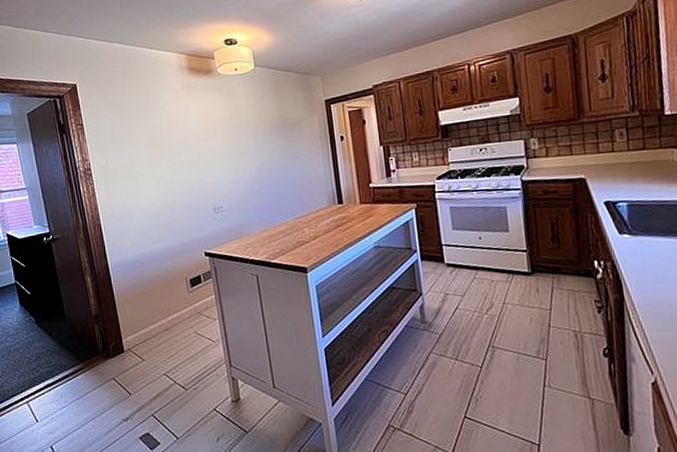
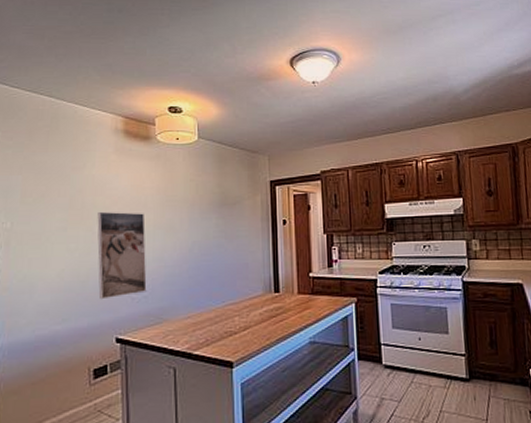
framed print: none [175,141,225,221] -> present [97,211,147,300]

